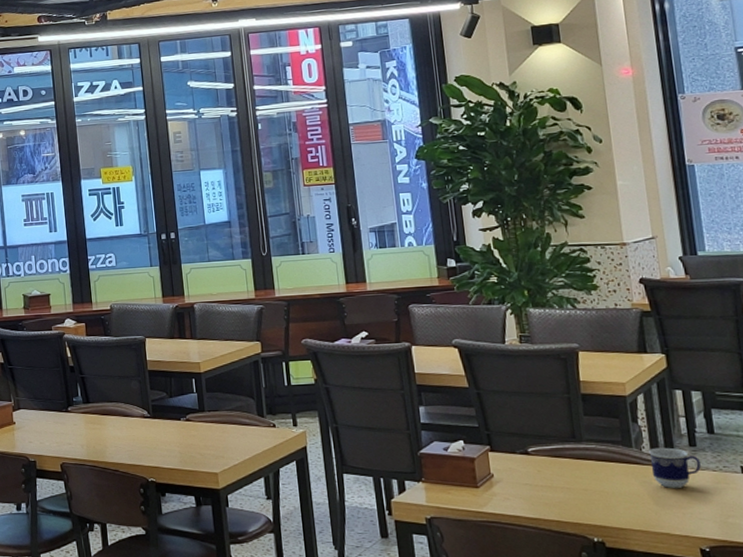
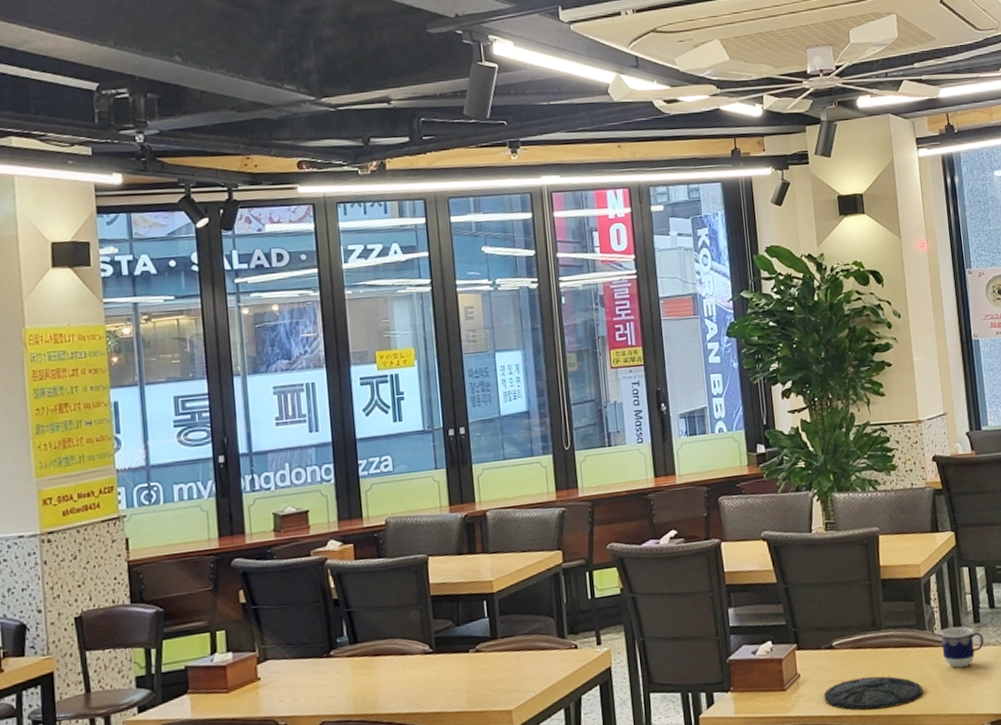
plate: none [519,485,629,518] -> present [824,676,923,711]

